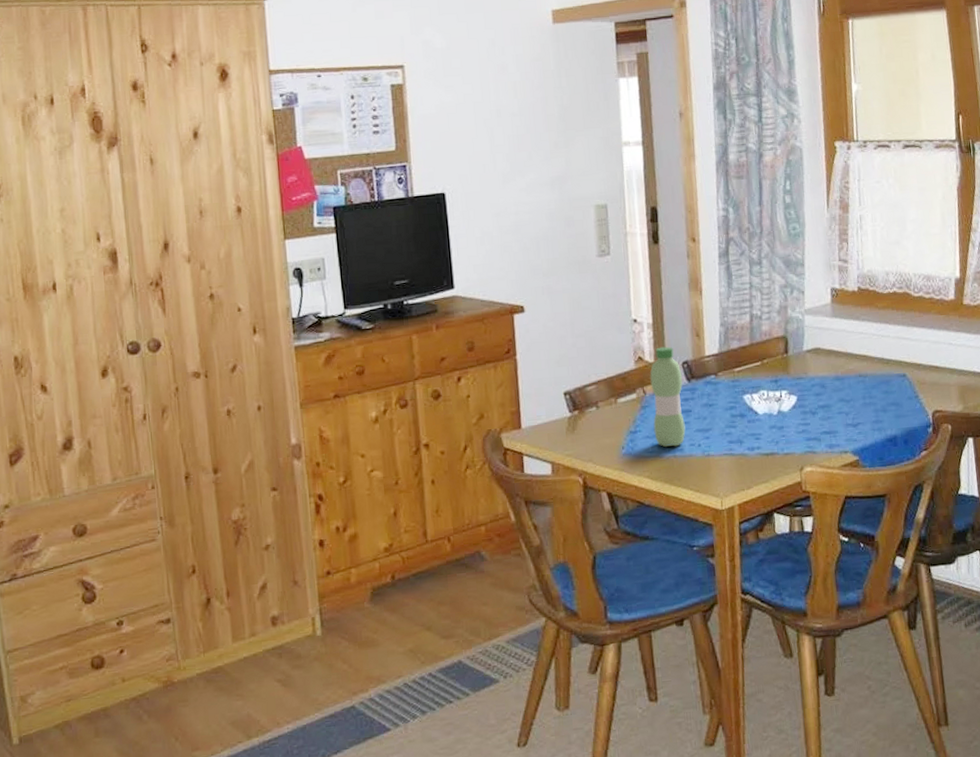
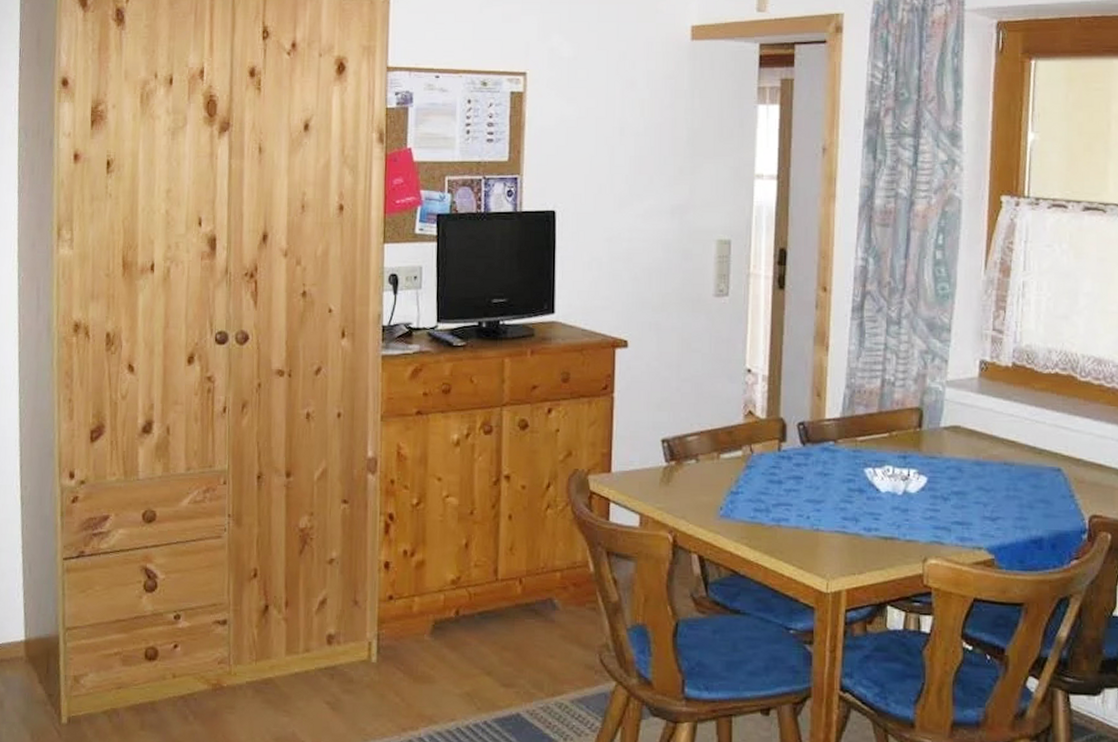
water bottle: present [650,346,686,448] -> none [758,403,796,516]

